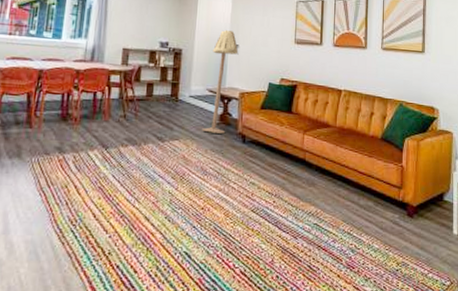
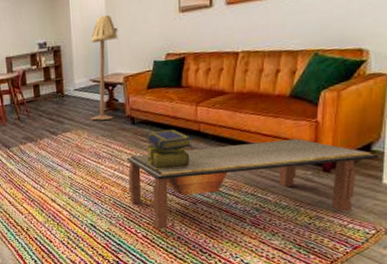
coffee table: none [231,176,450,265] -> present [126,138,380,229]
stack of books: none [252,153,298,198] -> present [146,129,193,171]

